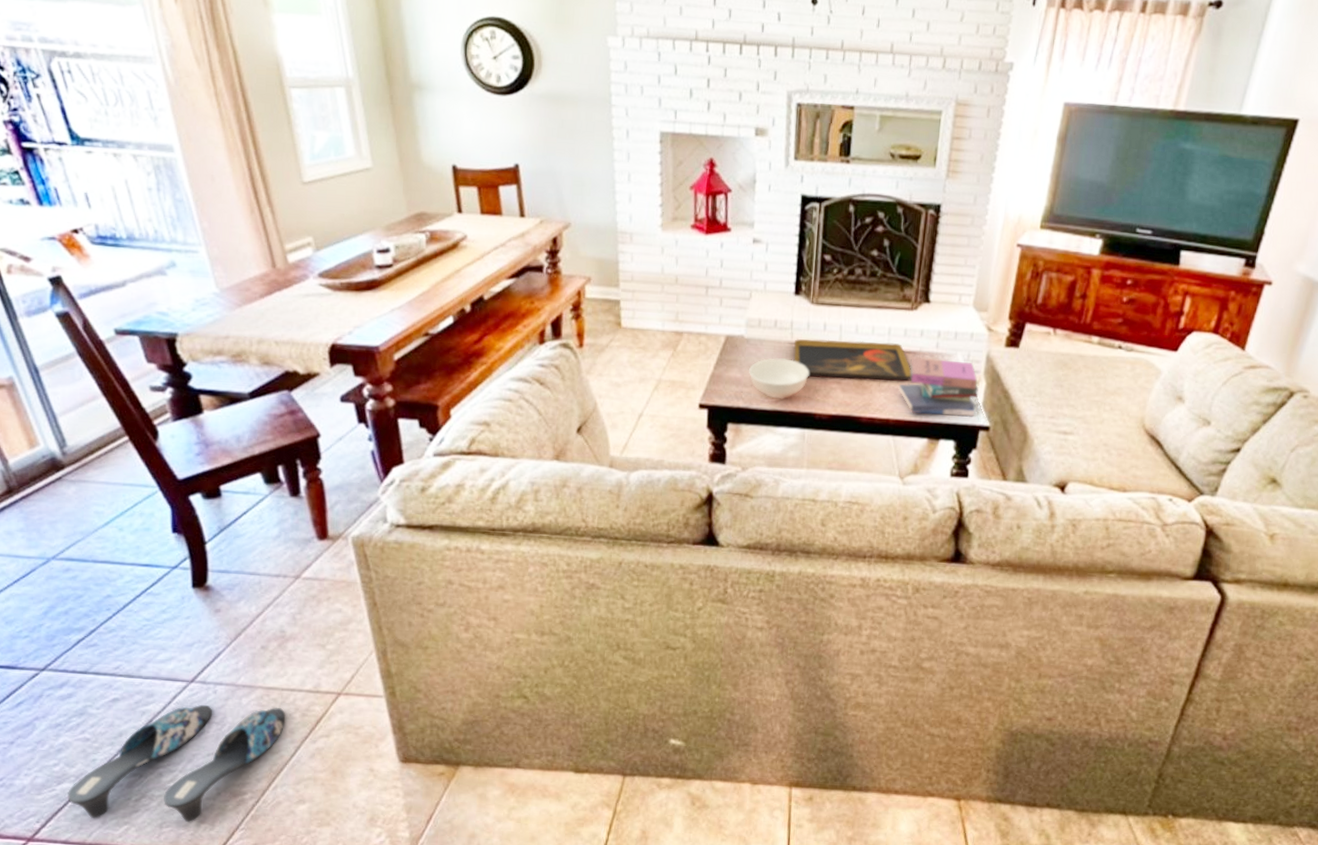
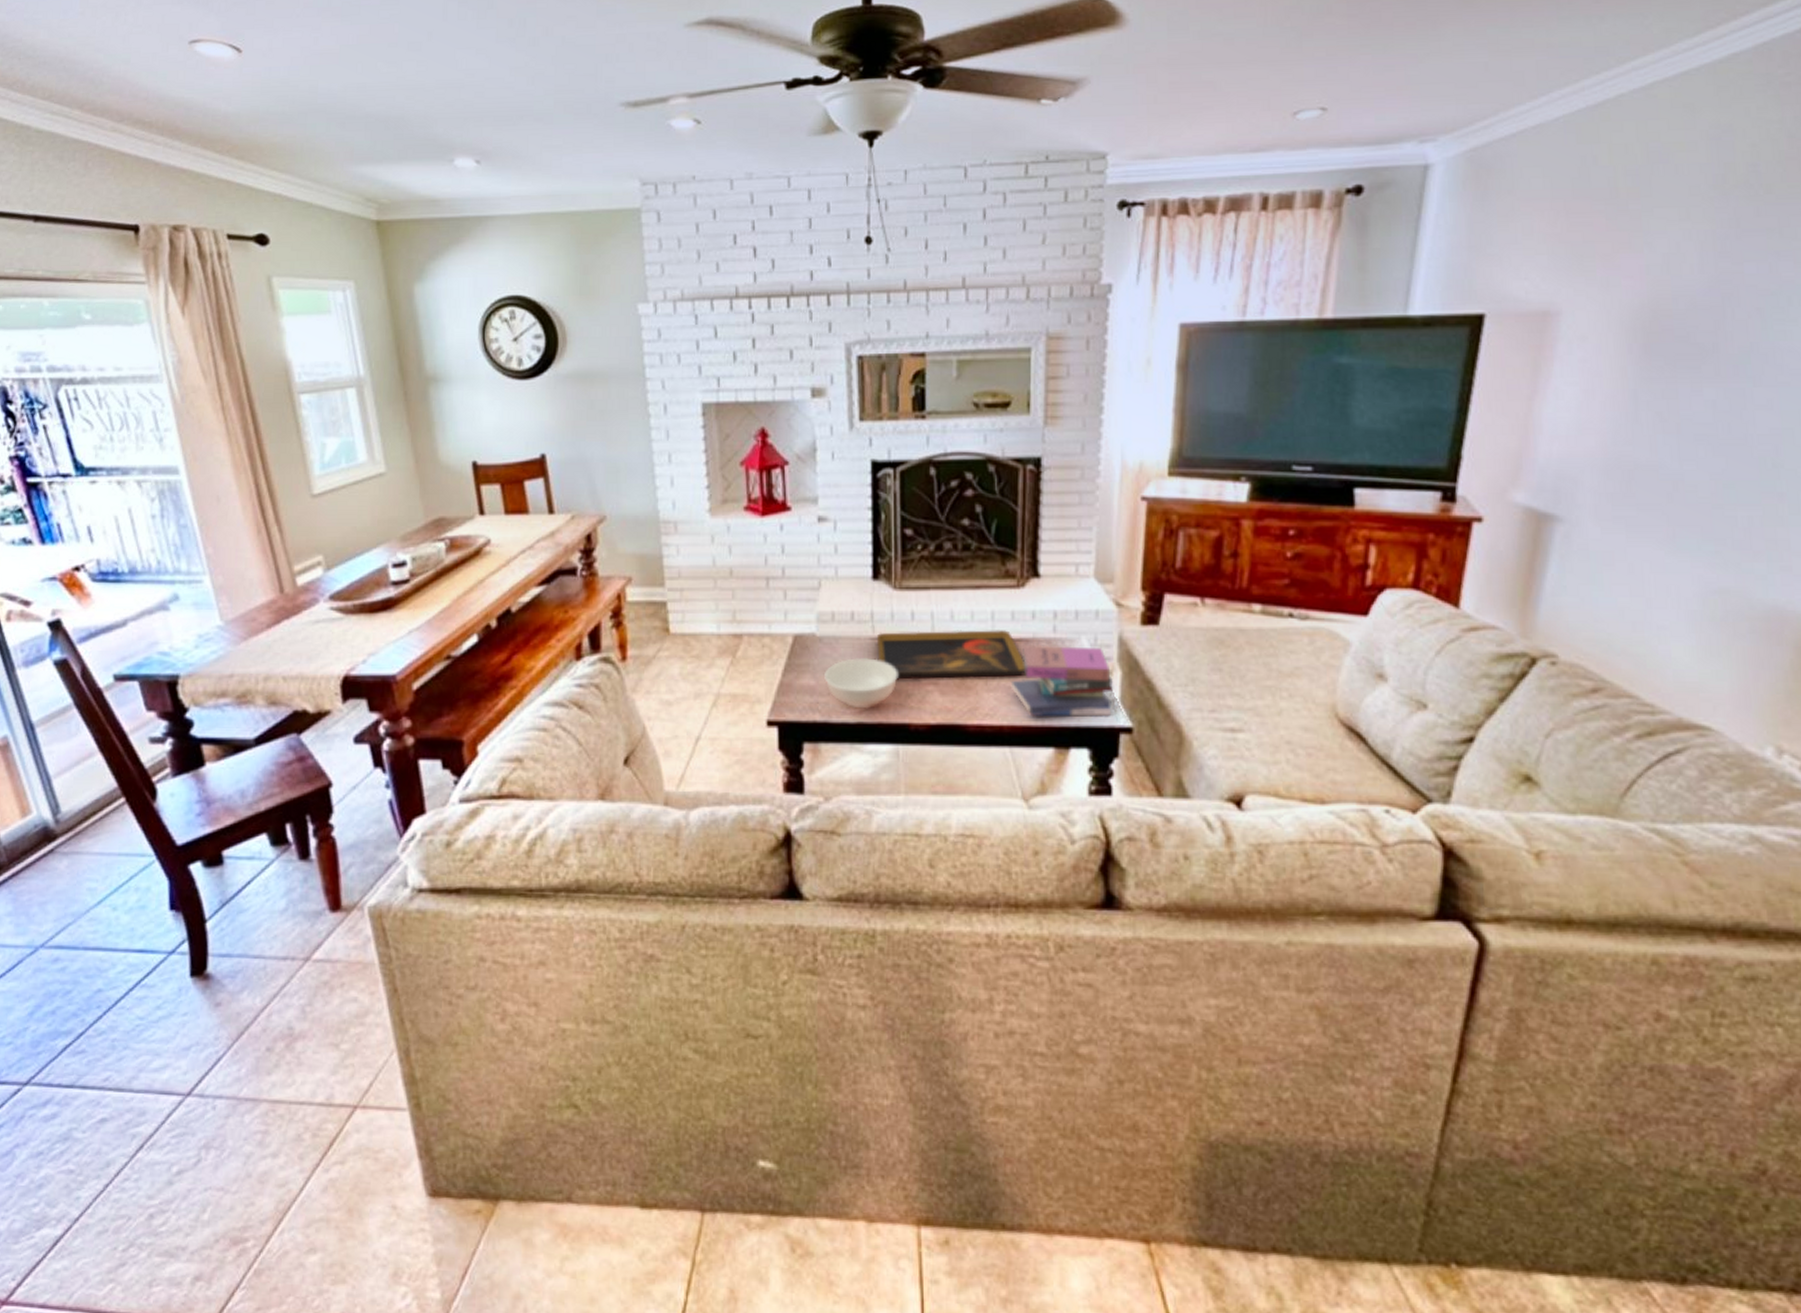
slippers: present [67,704,286,822] -> none [47,1124,294,1279]

